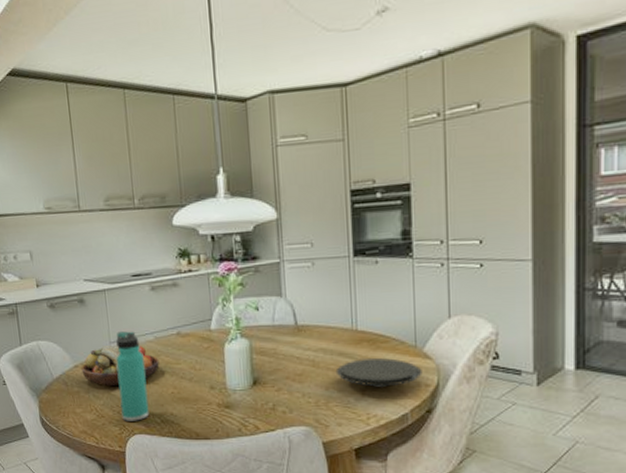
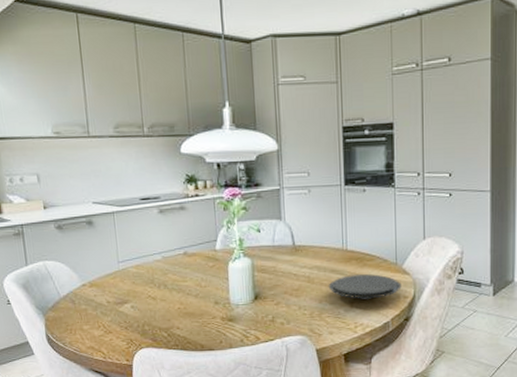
fruit bowl: present [81,346,160,386] -> none [89,265,167,303]
thermos bottle: present [116,331,150,421] -> none [124,251,157,336]

